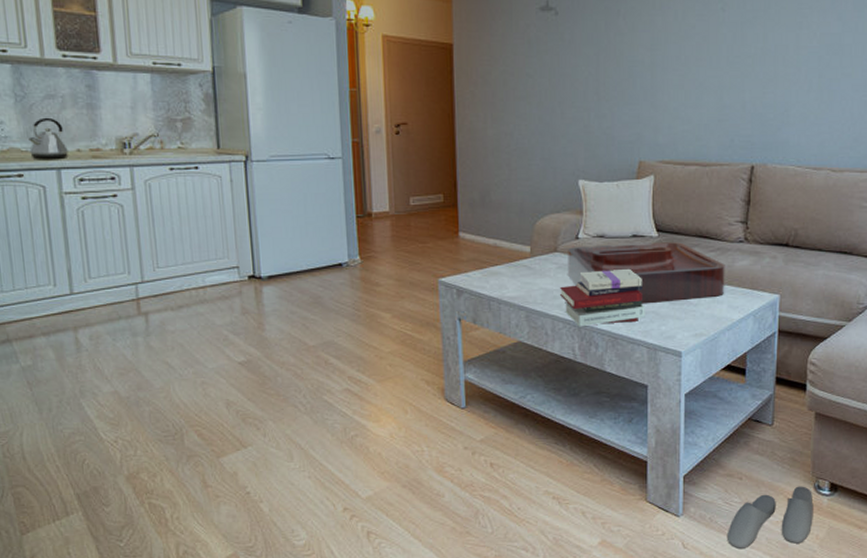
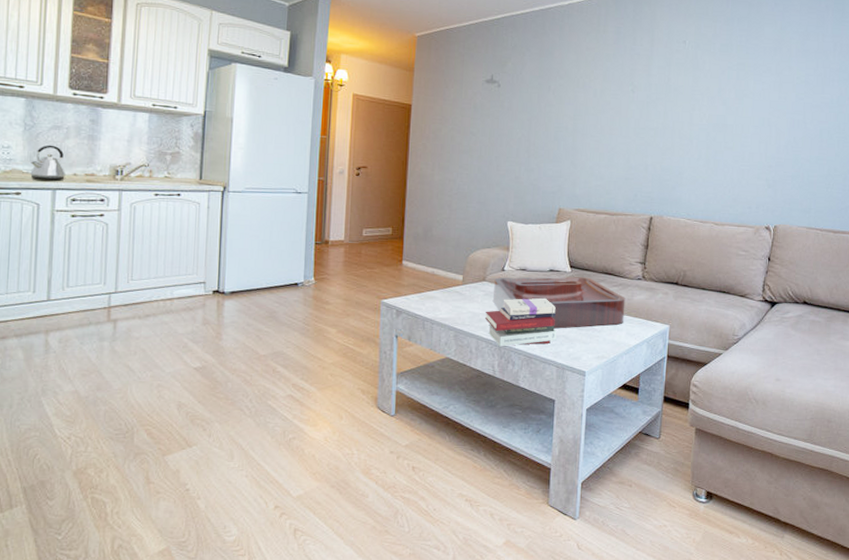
slippers: present [726,486,814,550] -> none [616,494,692,551]

